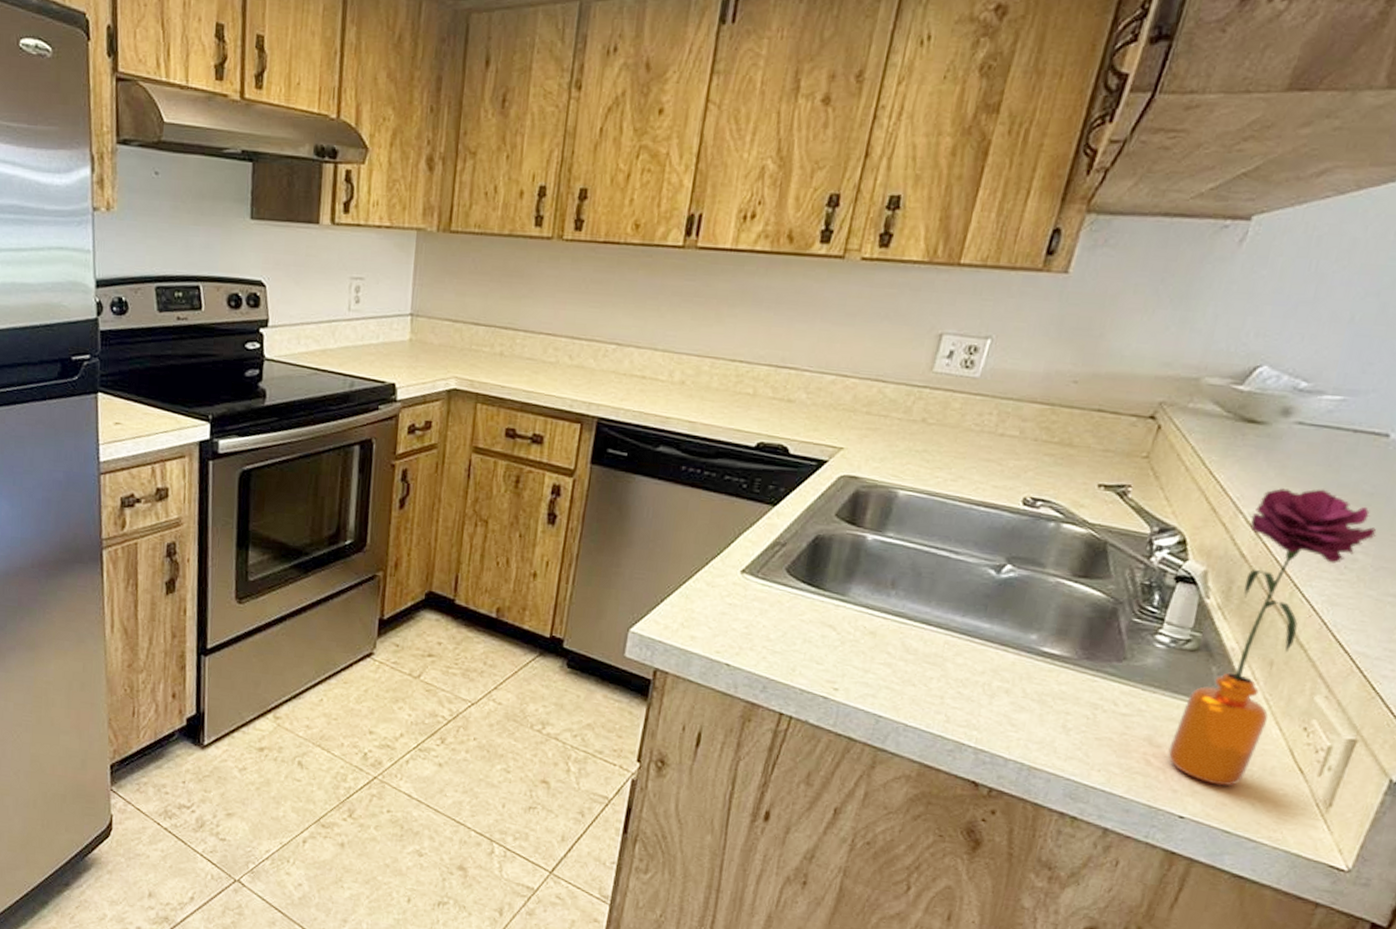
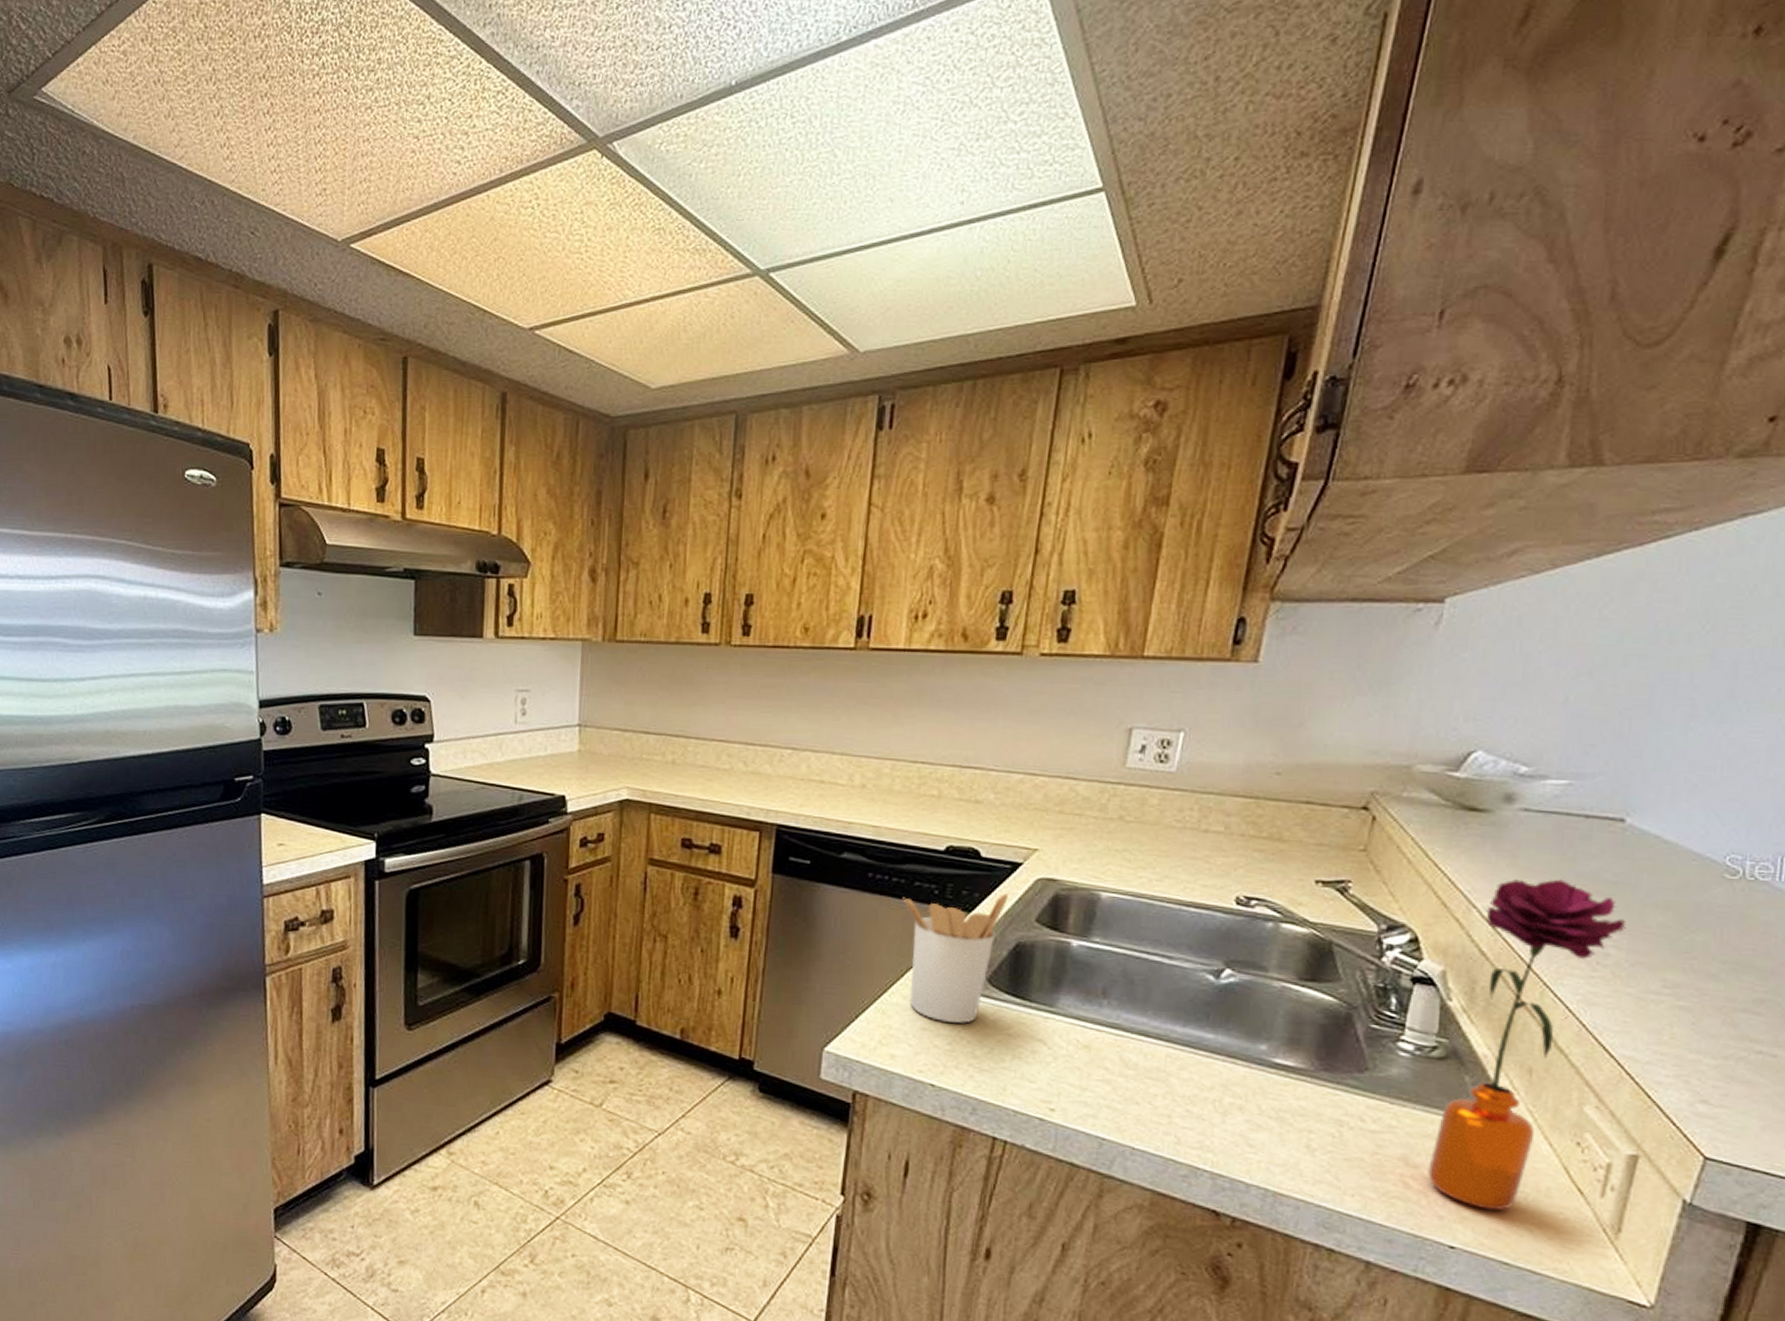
utensil holder: none [712,488,812,609] -> present [902,892,1008,1024]

